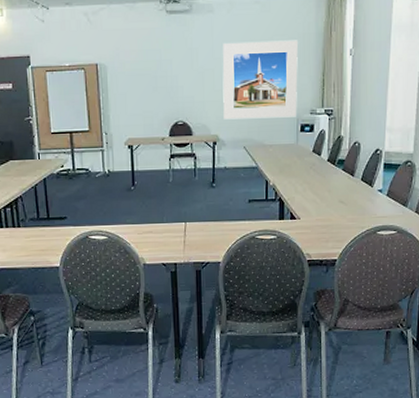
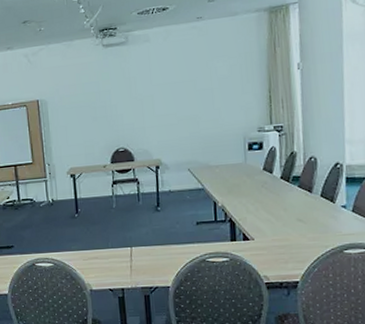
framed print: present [222,40,298,120] -> none [161,59,243,144]

